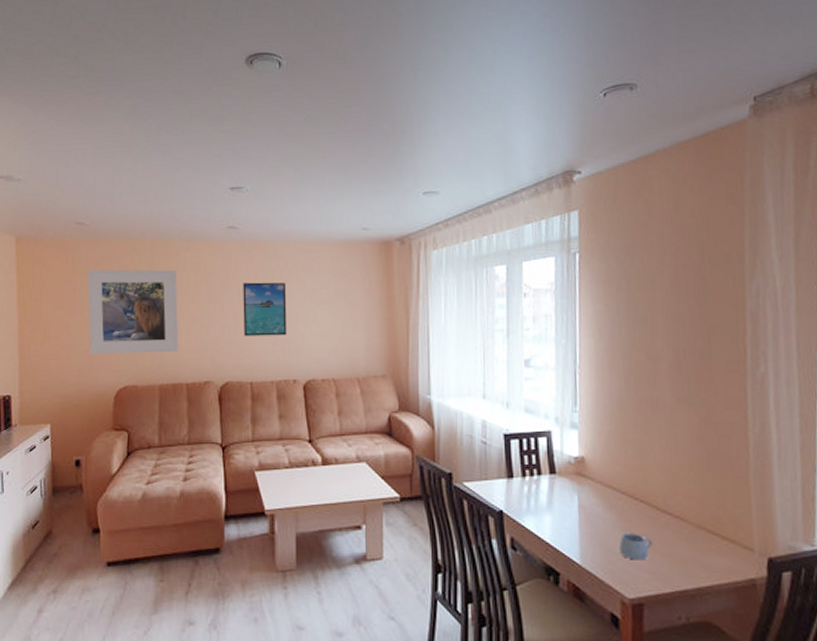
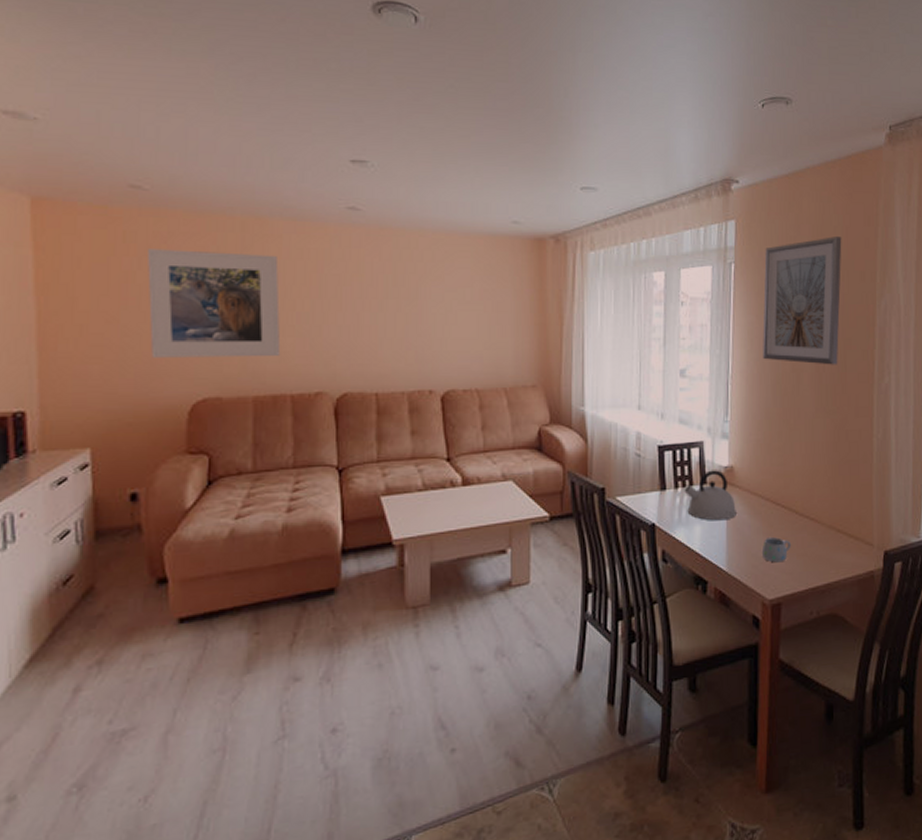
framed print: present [243,282,287,336] -> none [366,276,422,339]
kettle: none [532,460,589,512] -> present [684,470,736,521]
picture frame: none [612,218,702,354] -> present [763,237,842,365]

